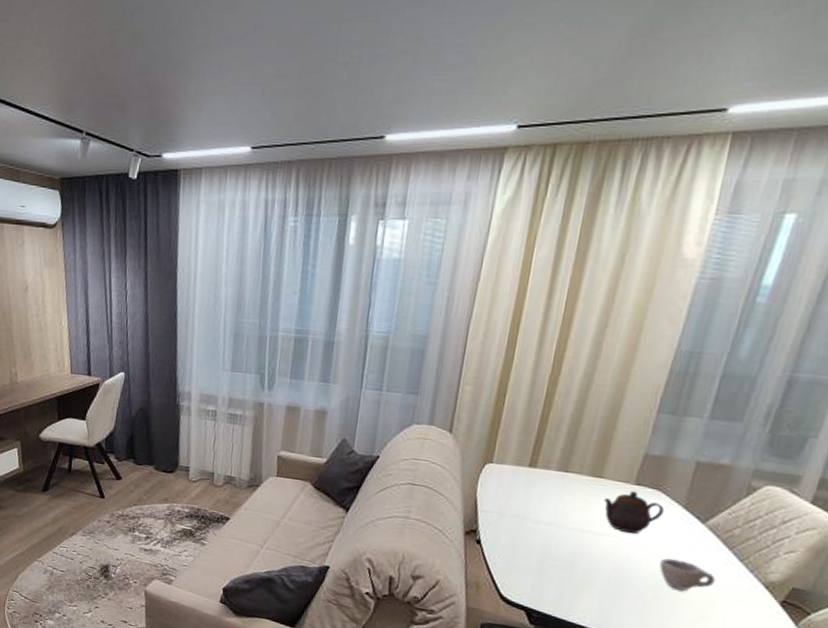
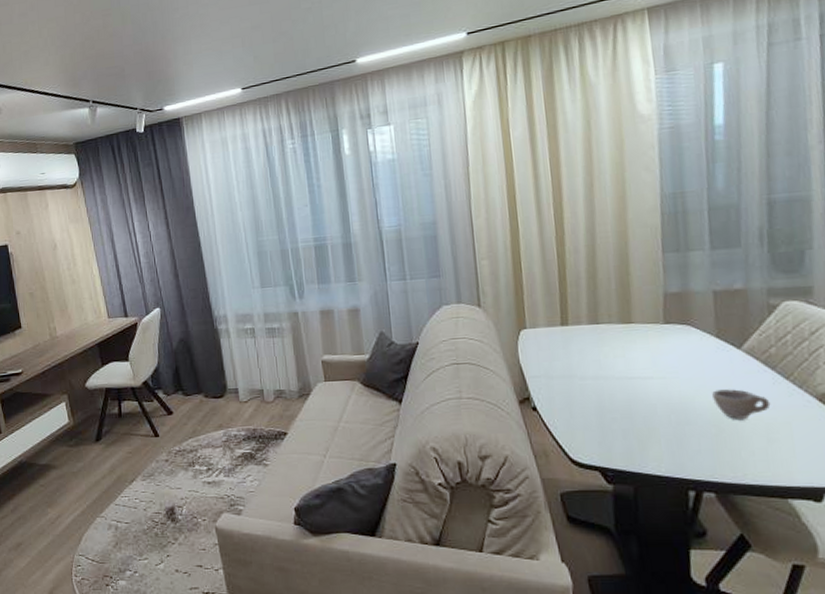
teapot: present [603,491,665,534] -> none [640,330,700,373]

